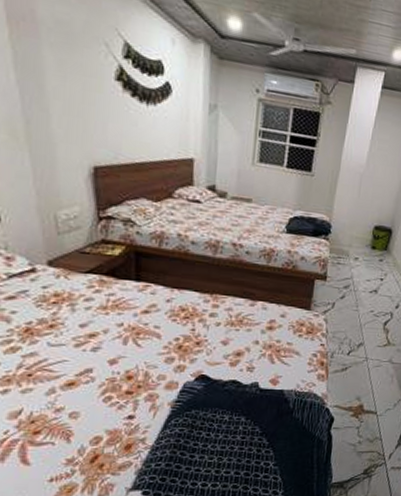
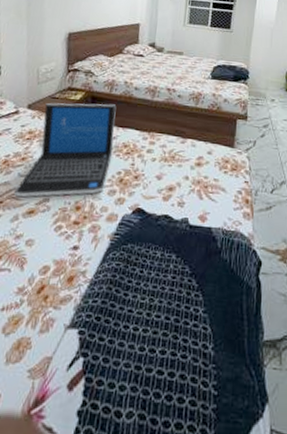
laptop: none [44,259,169,369] -> present [13,103,116,198]

